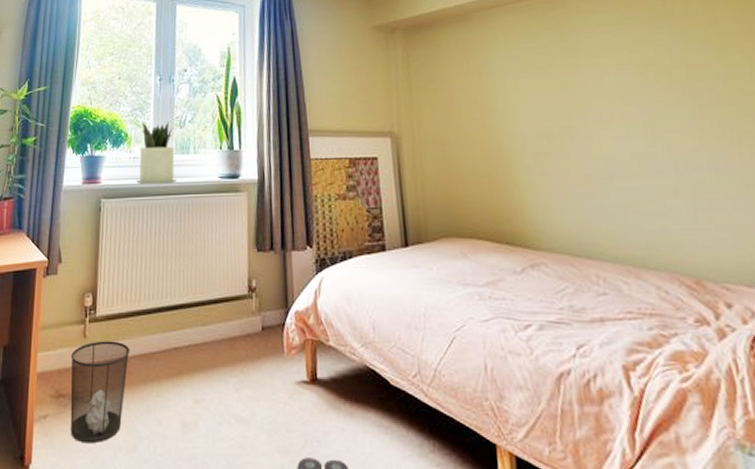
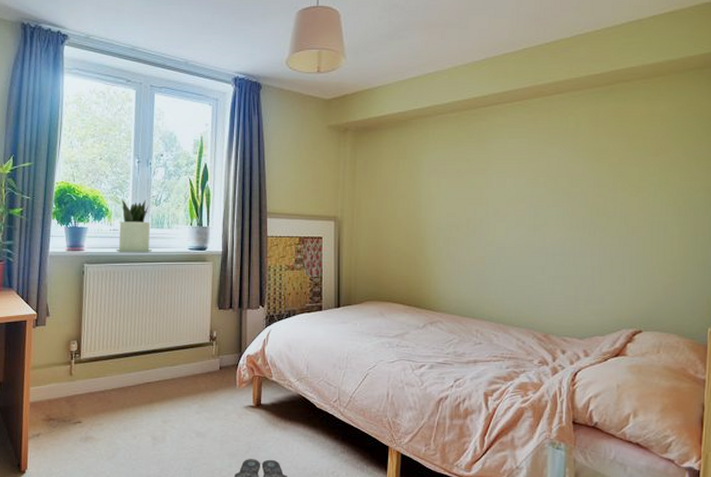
waste bin: present [70,341,130,444] -> none [59,377,110,454]

